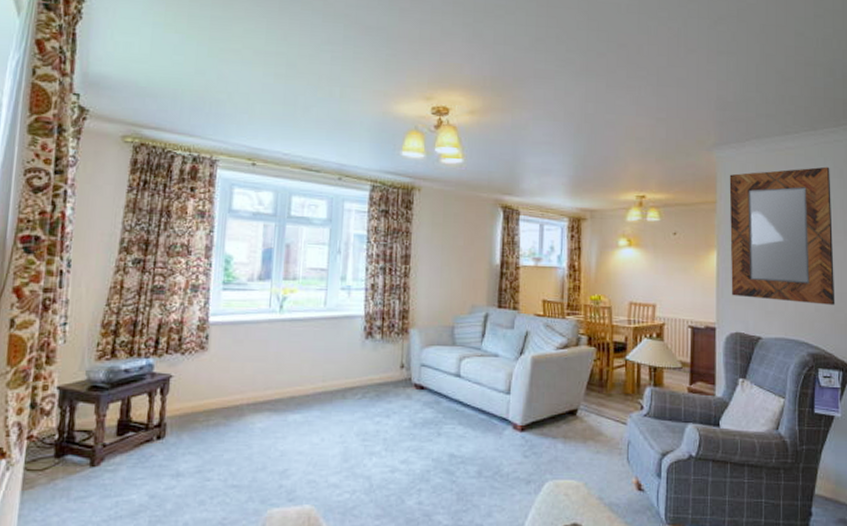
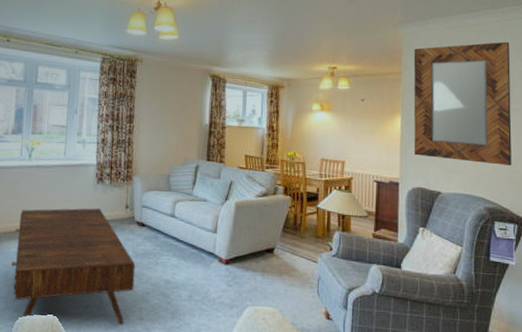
coffee table: none [255,369,413,512] -> present [10,208,136,325]

